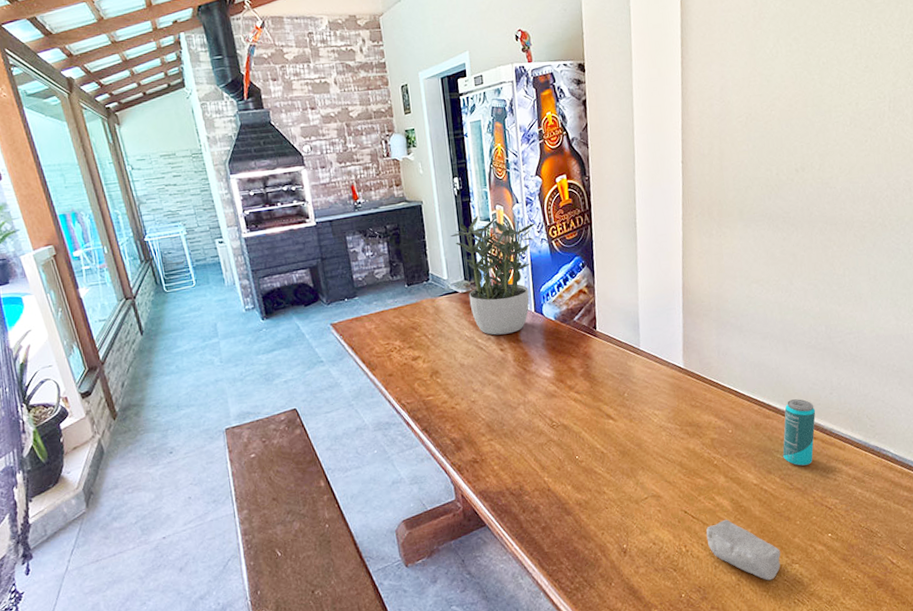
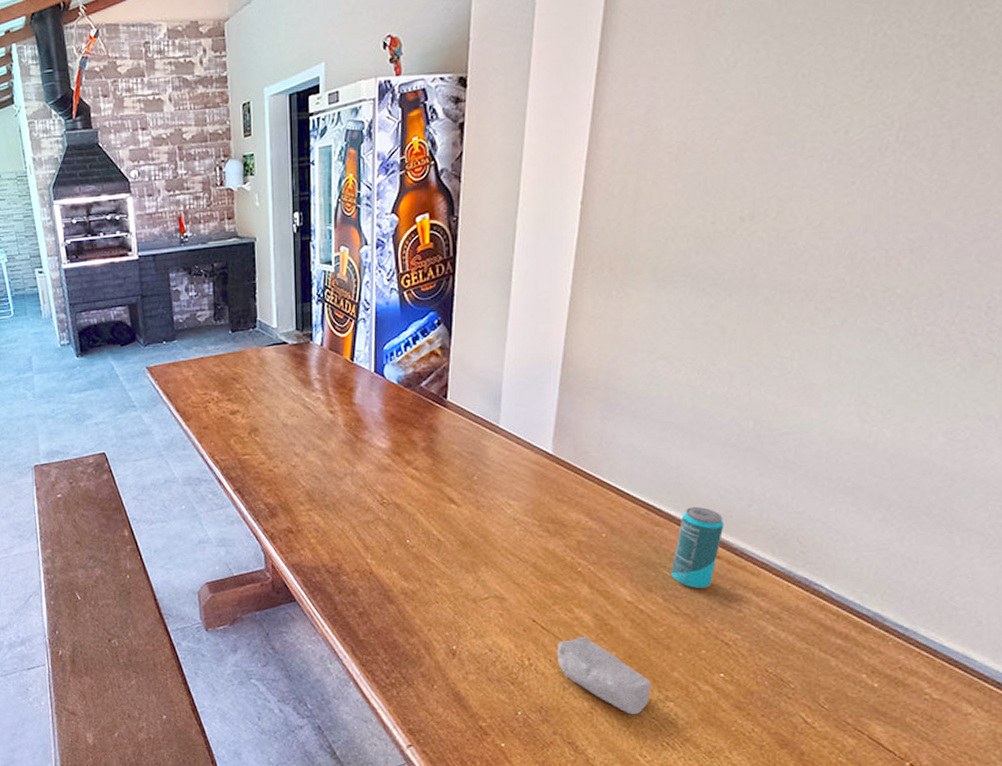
potted plant: present [450,215,536,335] -> none [284,257,386,395]

